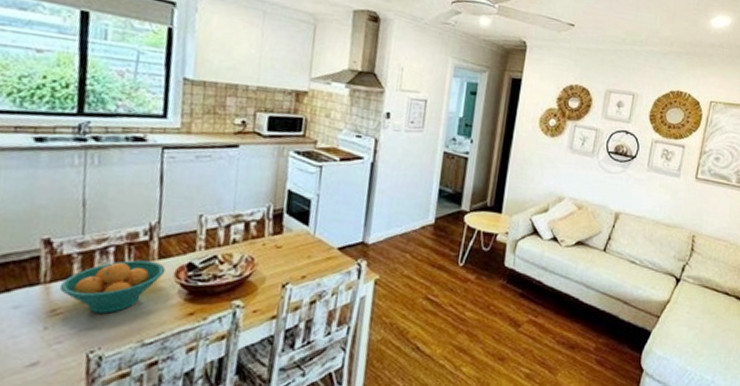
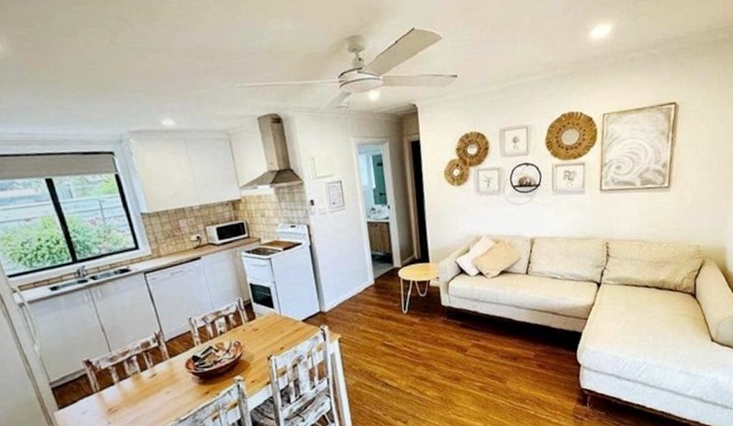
fruit bowl: present [59,260,166,314] -> none [108,360,178,406]

